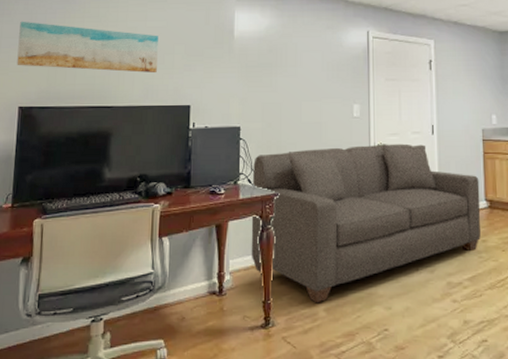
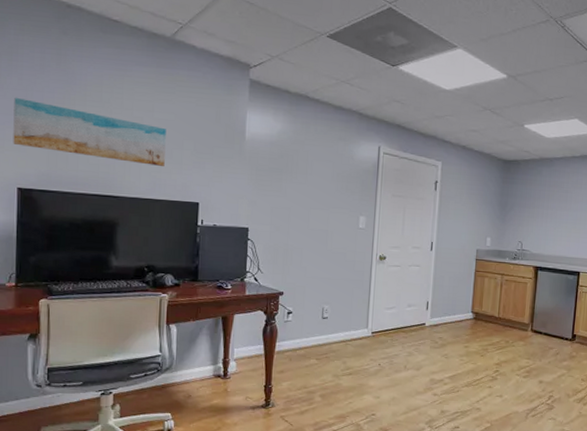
sofa: present [251,143,482,303] -> none [255,254,469,390]

